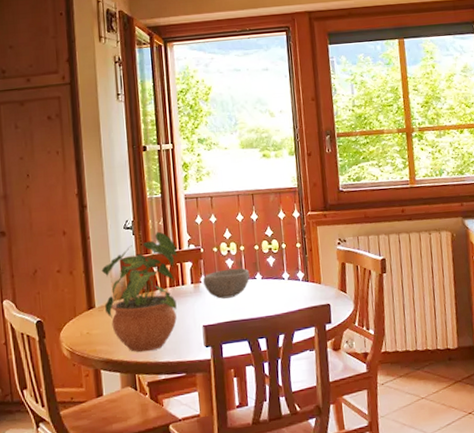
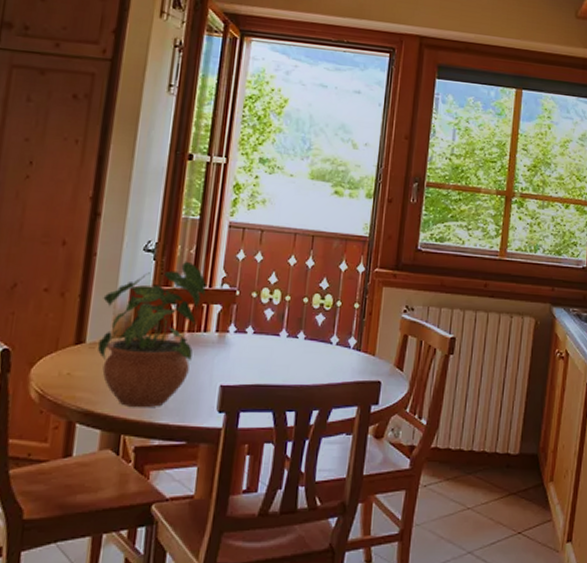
bowl: present [202,267,250,299] -> none [230,320,291,357]

